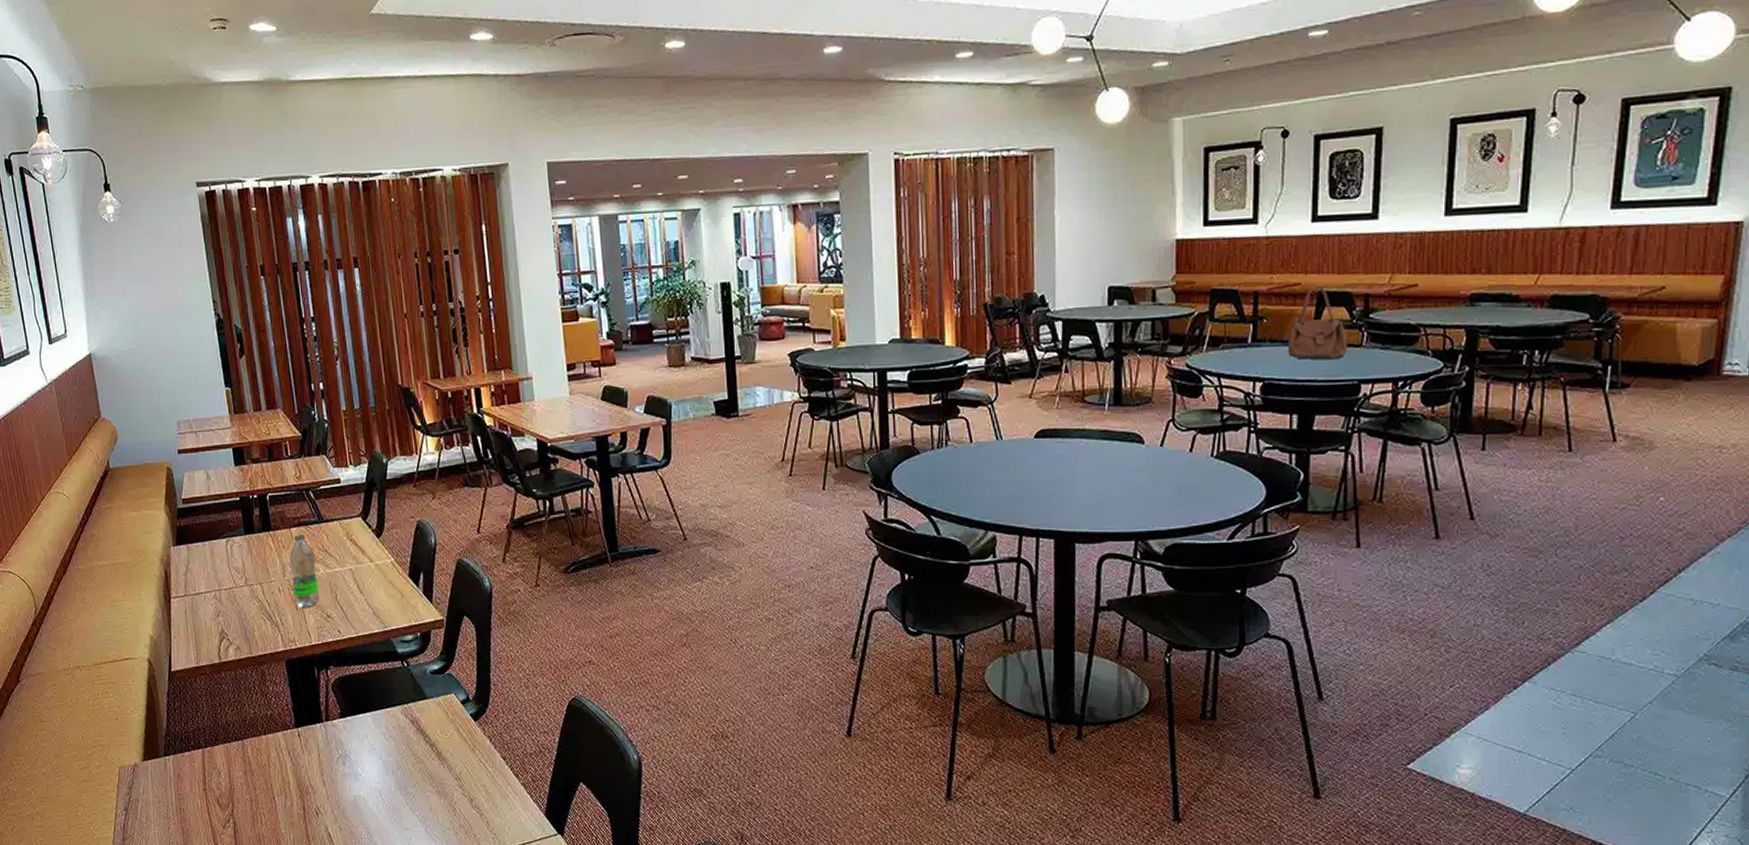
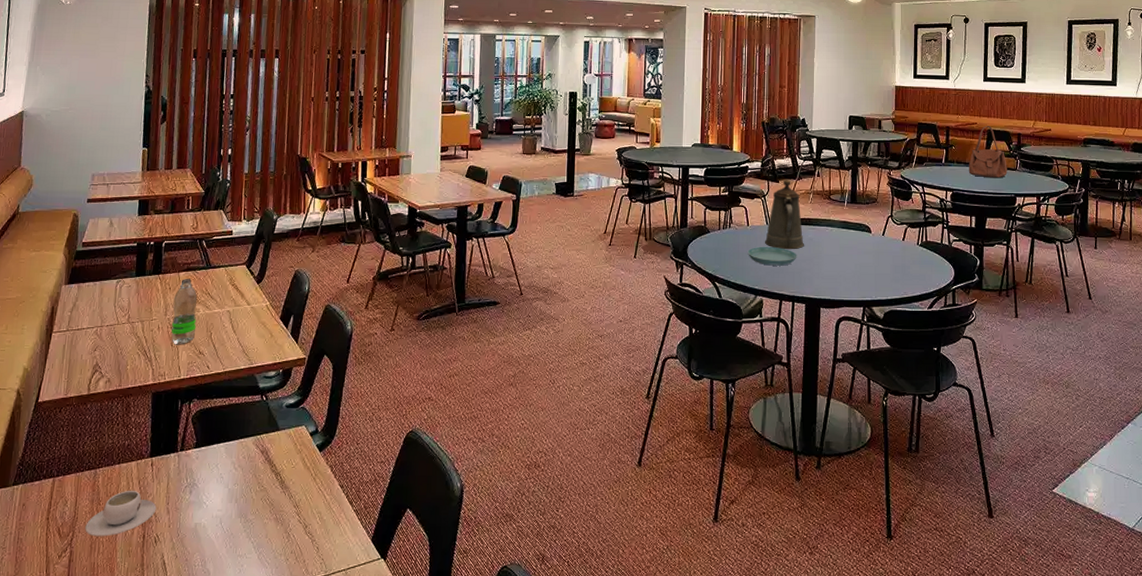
teacup: none [243,761,312,808] -> present [85,490,157,537]
saucer: none [972,467,1041,492] -> present [747,246,797,266]
coffee pot: none [996,378,1050,471] -> present [765,179,804,250]

